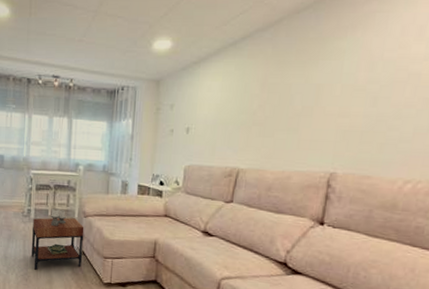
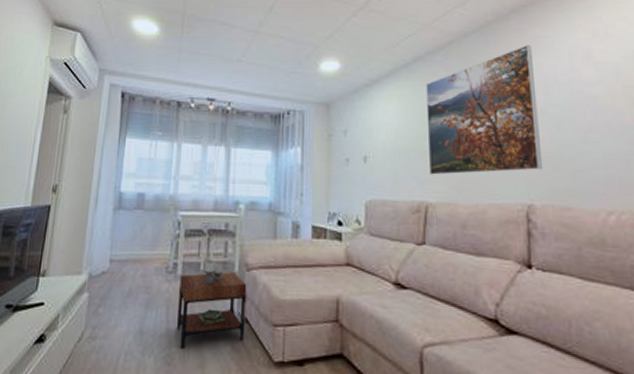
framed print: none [244,21,364,145] -> present [426,45,543,175]

